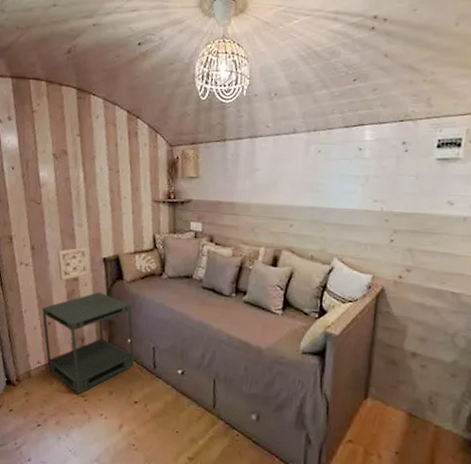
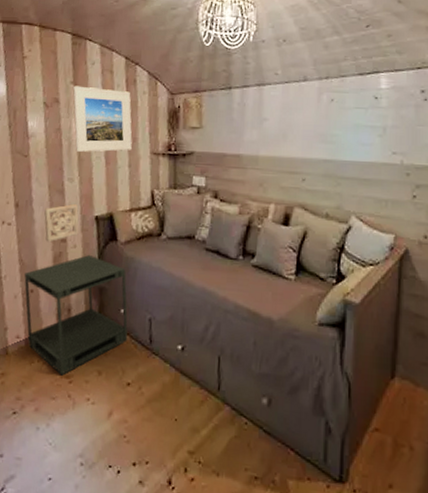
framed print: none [79,138,135,200] -> present [72,85,132,152]

